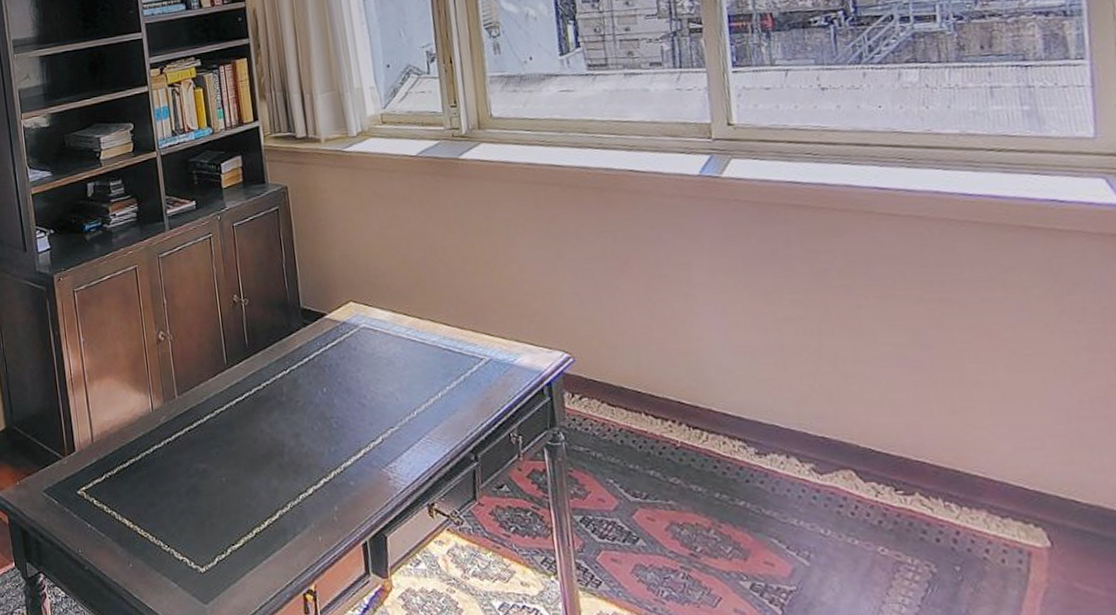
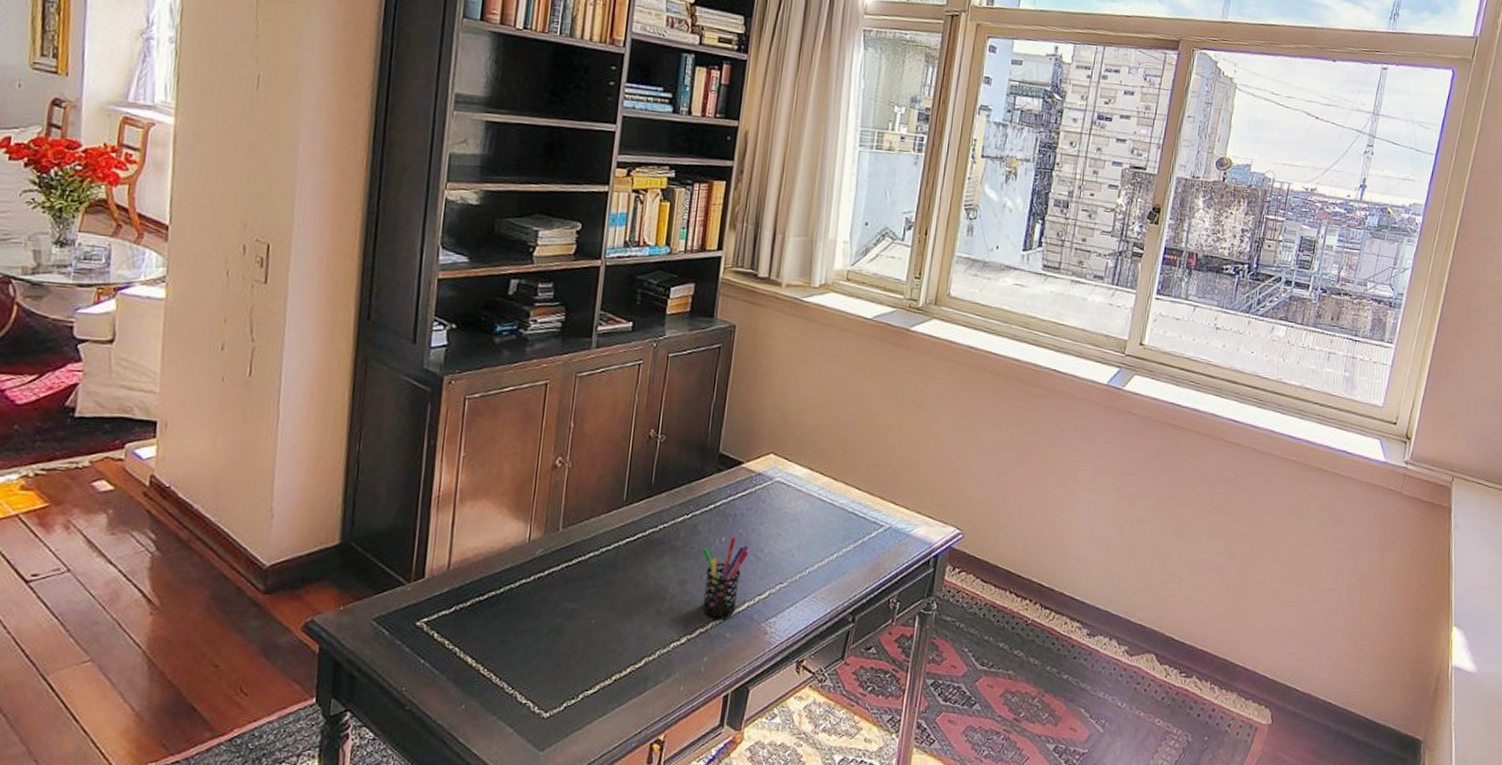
pen holder: none [307,386,354,467] -> present [701,536,749,618]

